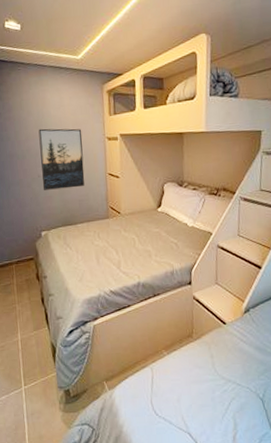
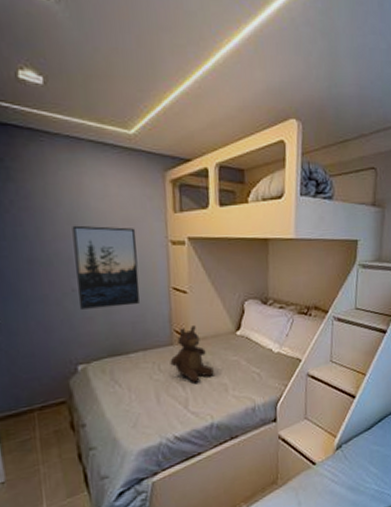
teddy bear: none [106,203,140,249] -> present [170,325,214,383]

